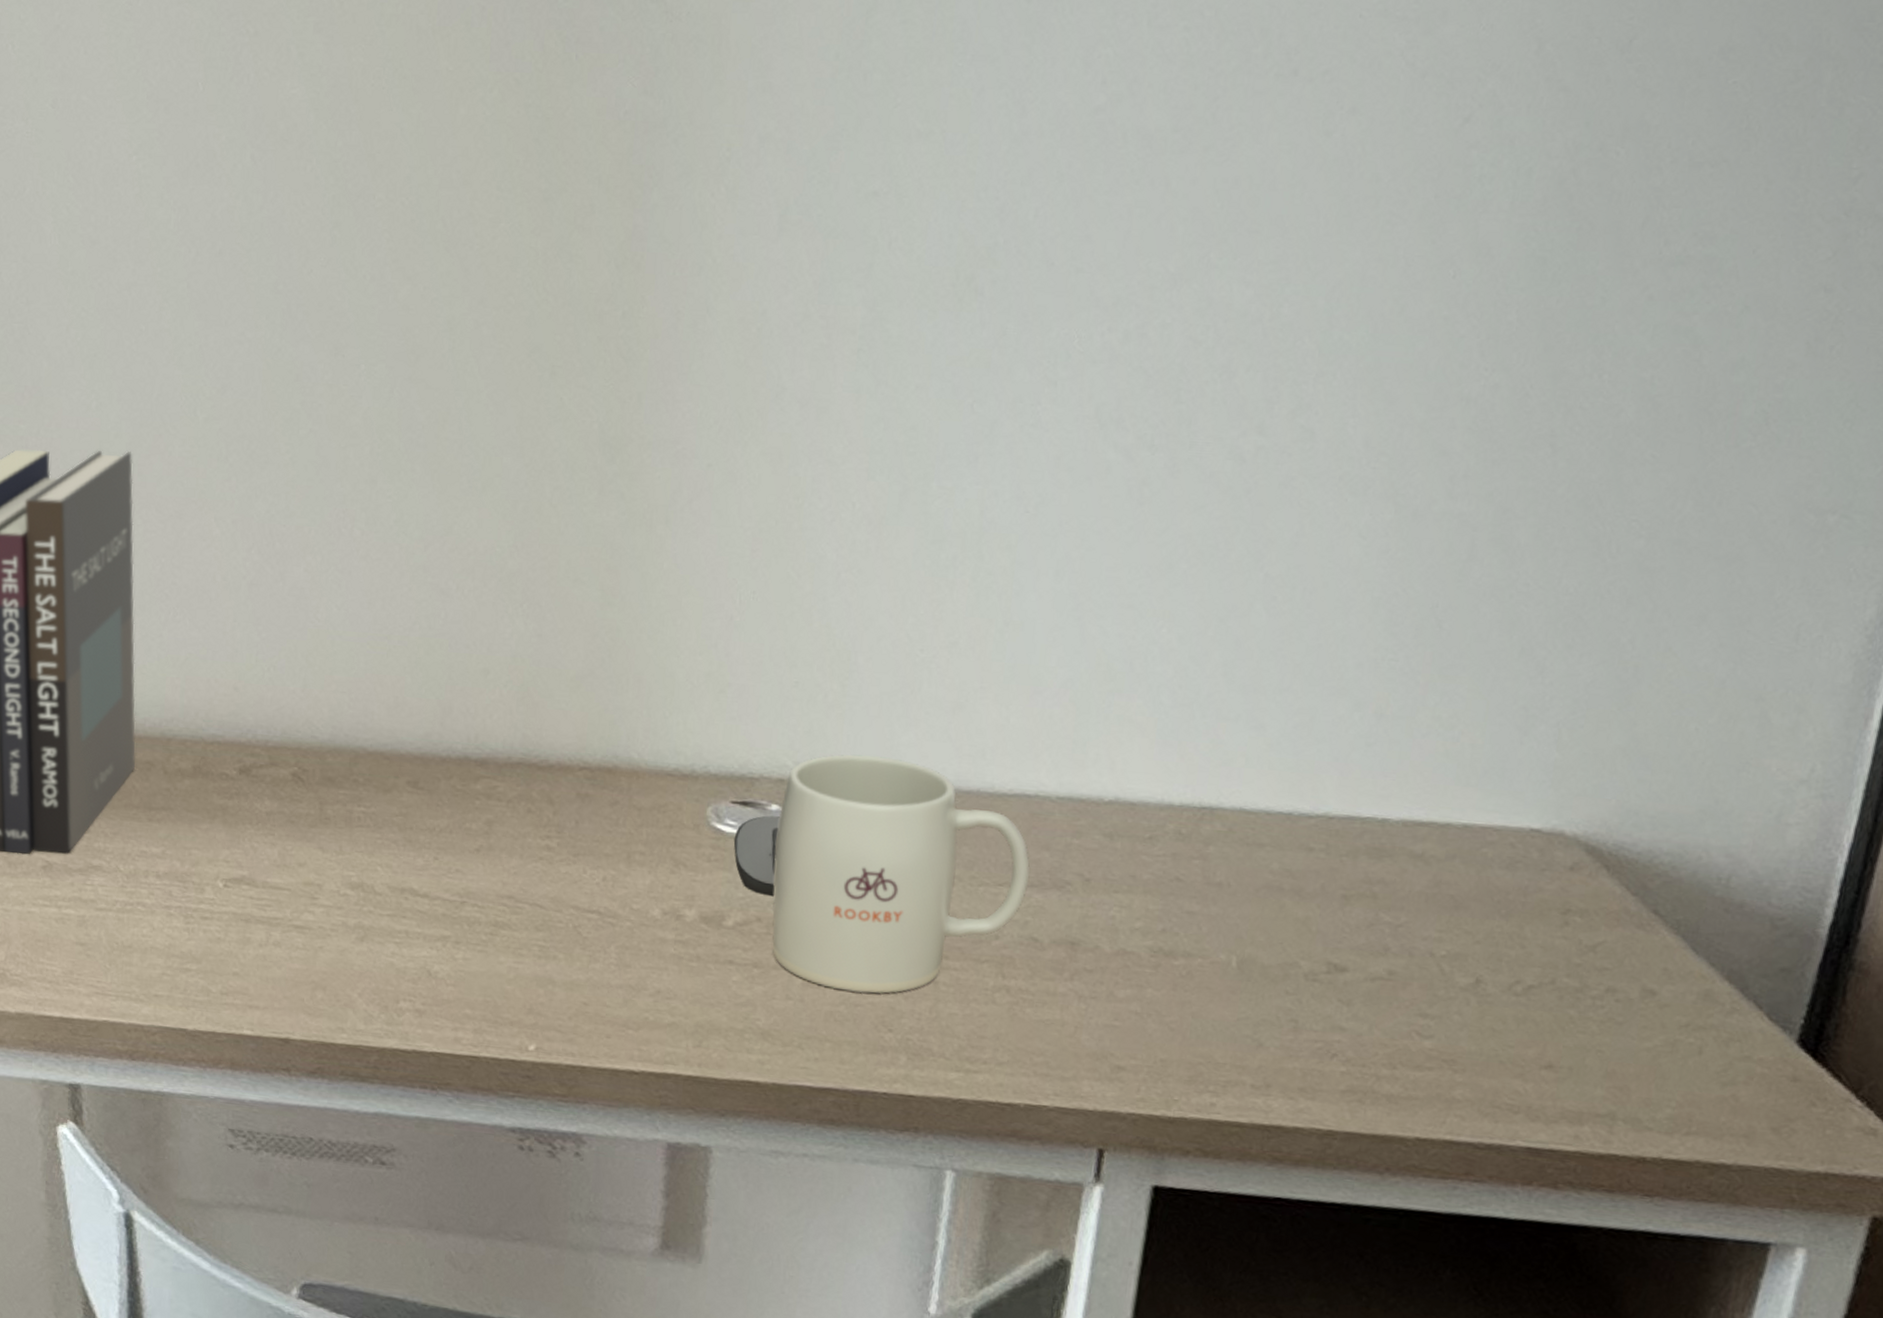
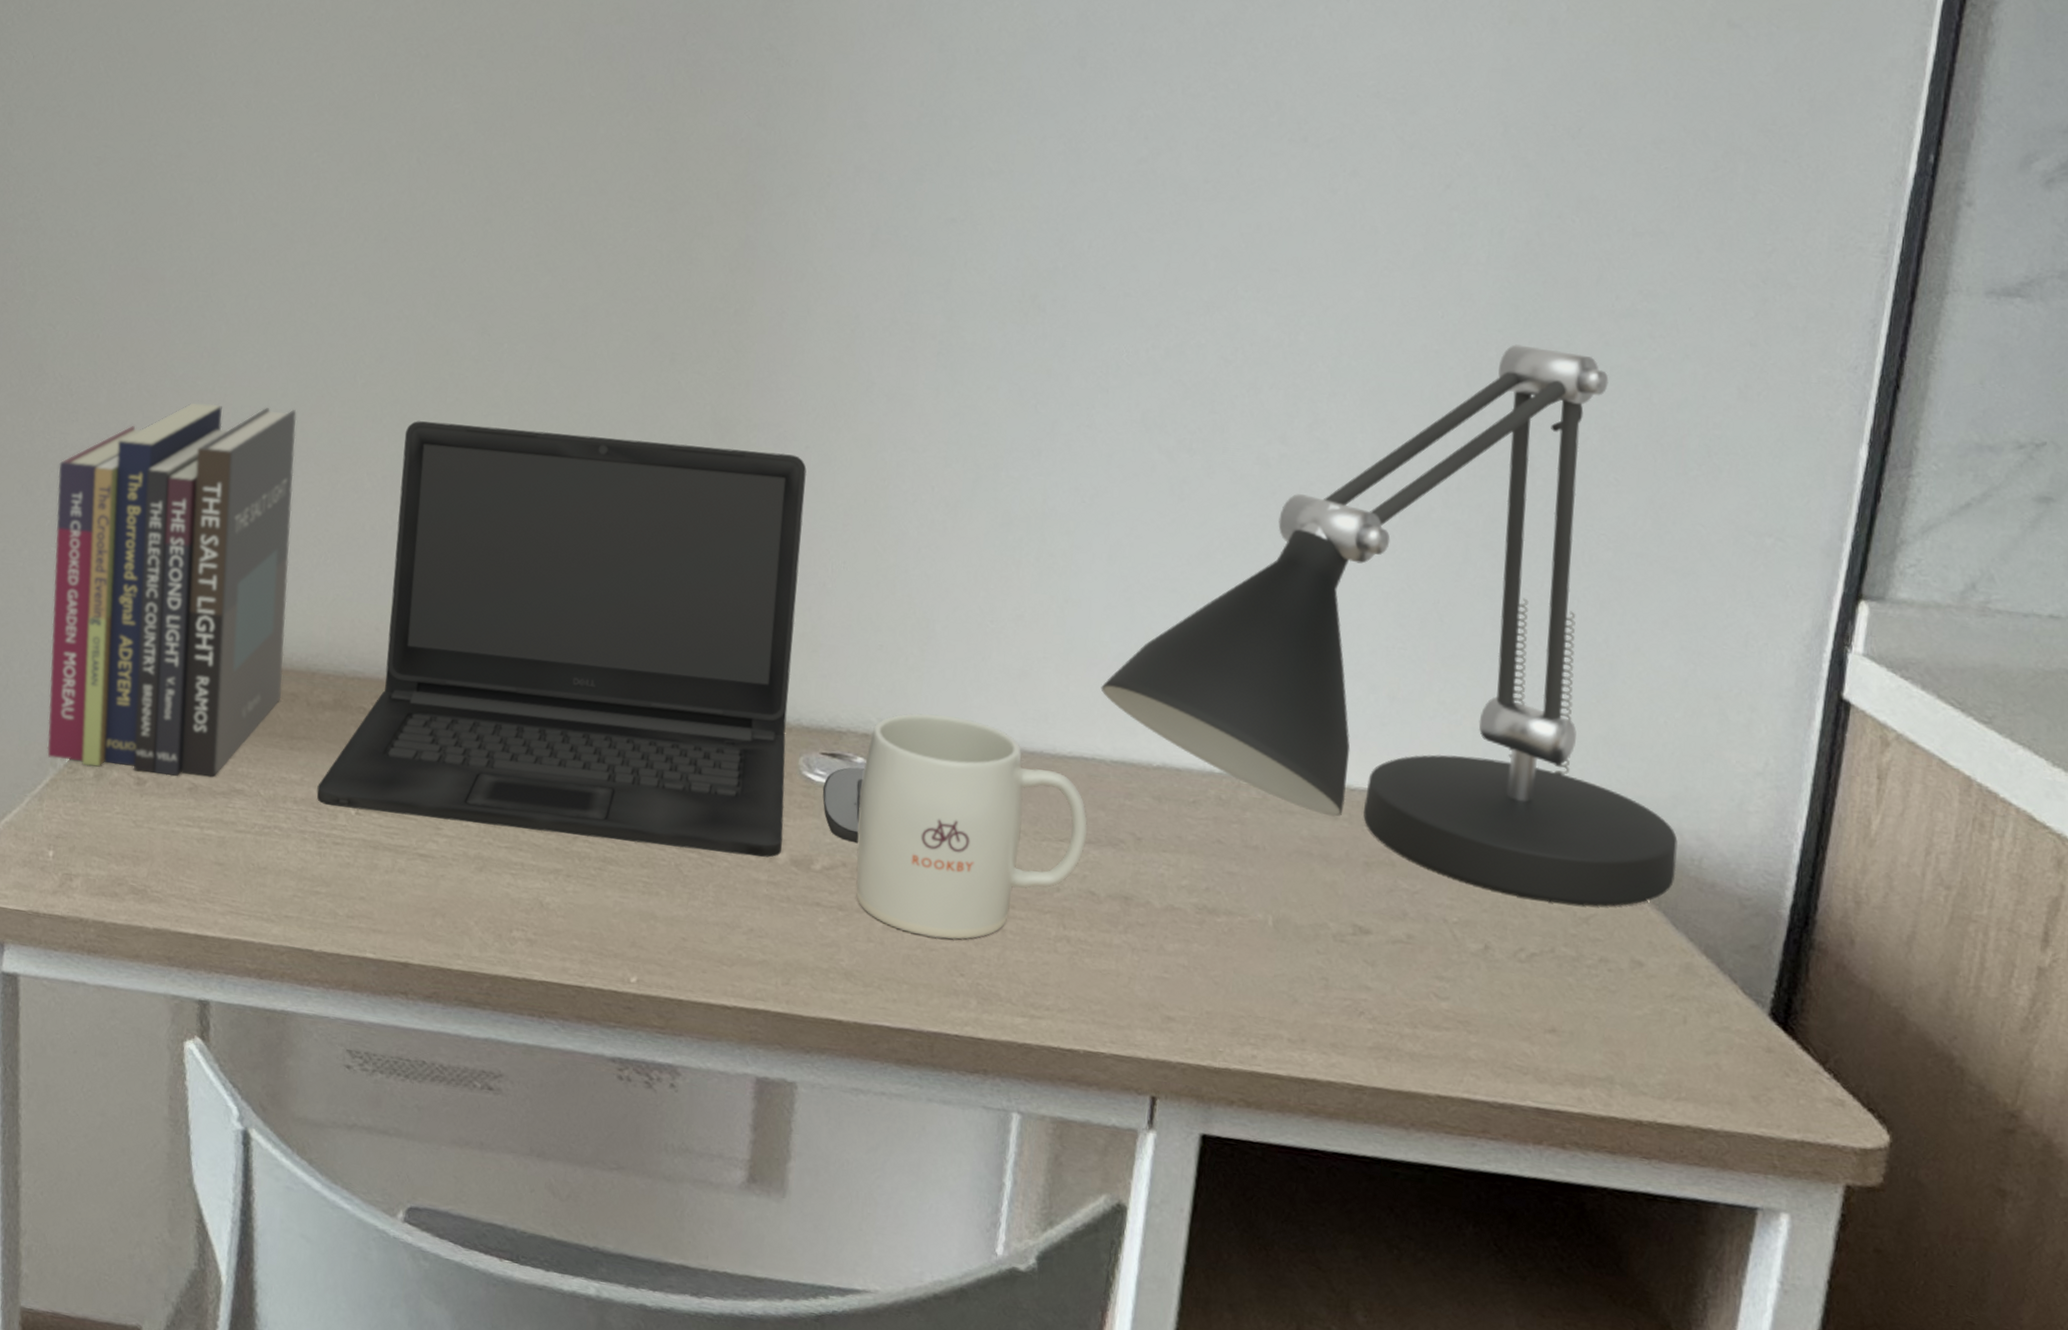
laptop: none [180,457,709,915] -> present [317,421,807,858]
desk lamp: none [1045,304,1704,934] -> present [1100,344,1678,907]

